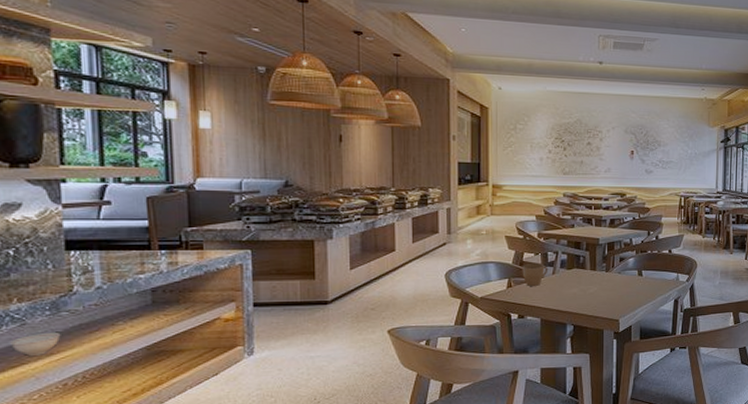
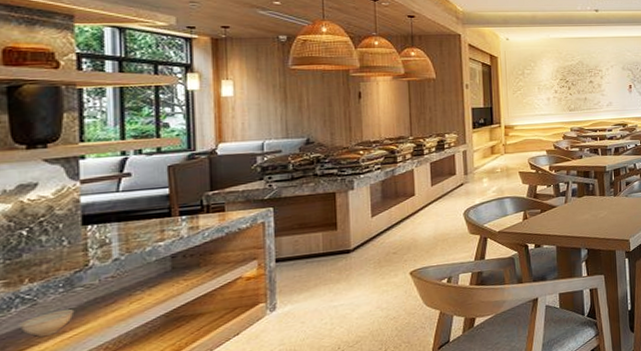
cup: present [522,263,548,286] -> none [536,195,561,217]

